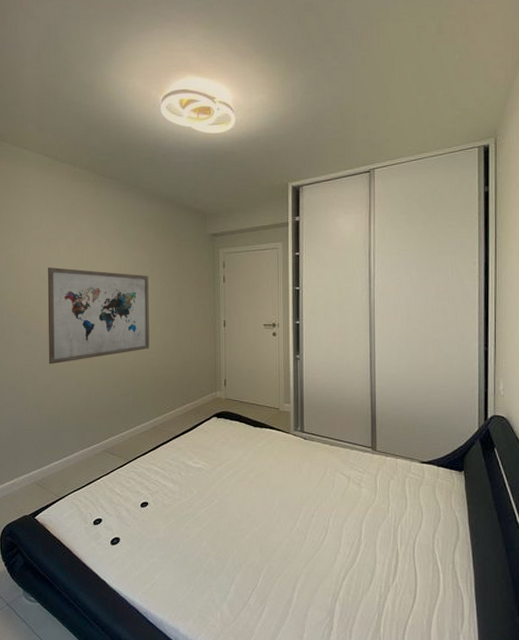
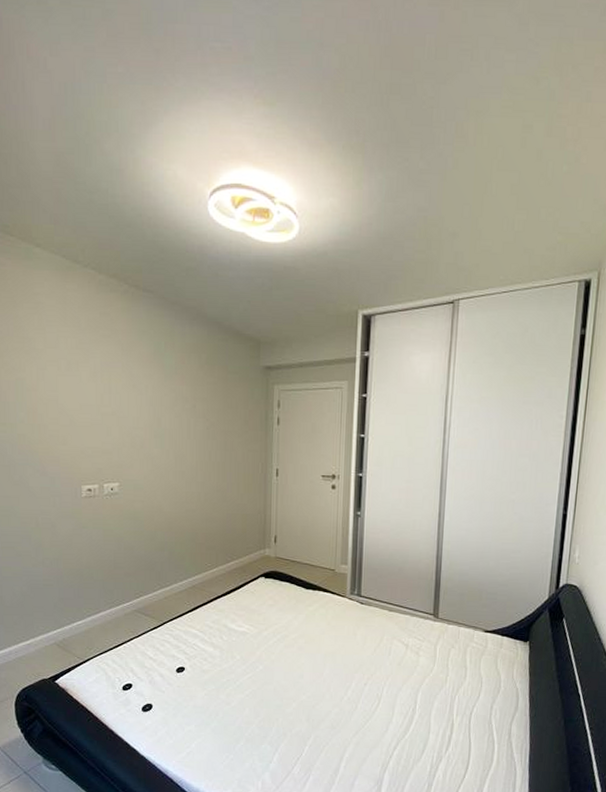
wall art: present [47,267,149,365] -> none [66,397,189,512]

